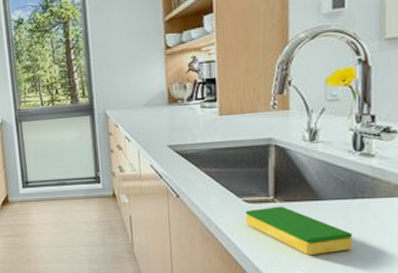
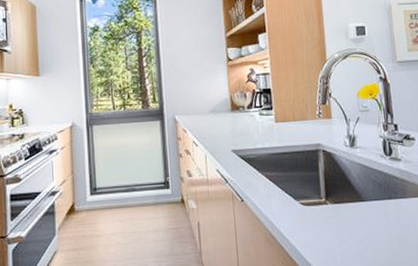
dish sponge: present [245,206,353,256] -> none [302,208,394,256]

